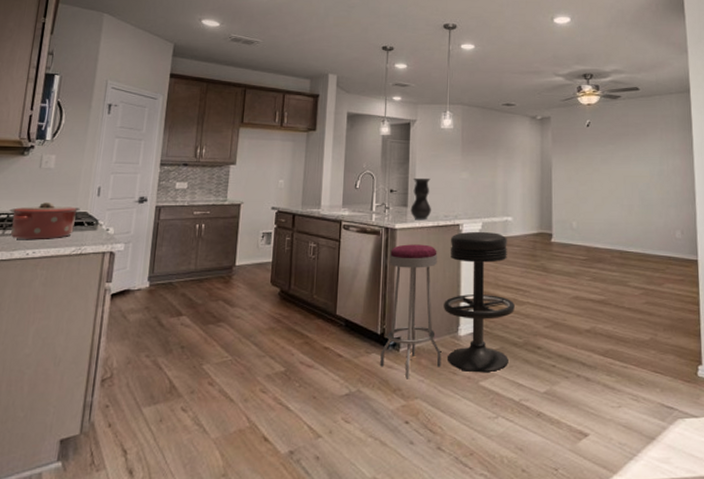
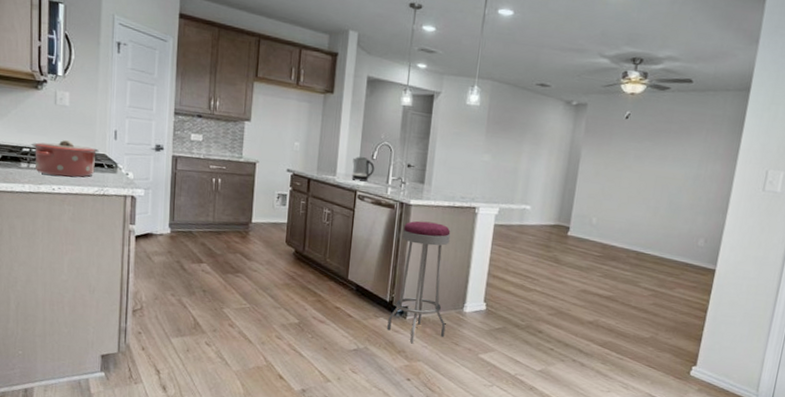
kettle: none [336,187,358,211] -> present [351,157,375,182]
vase: present [410,179,432,220] -> none [427,155,450,199]
bar stool: present [444,231,515,373] -> none [451,215,523,347]

